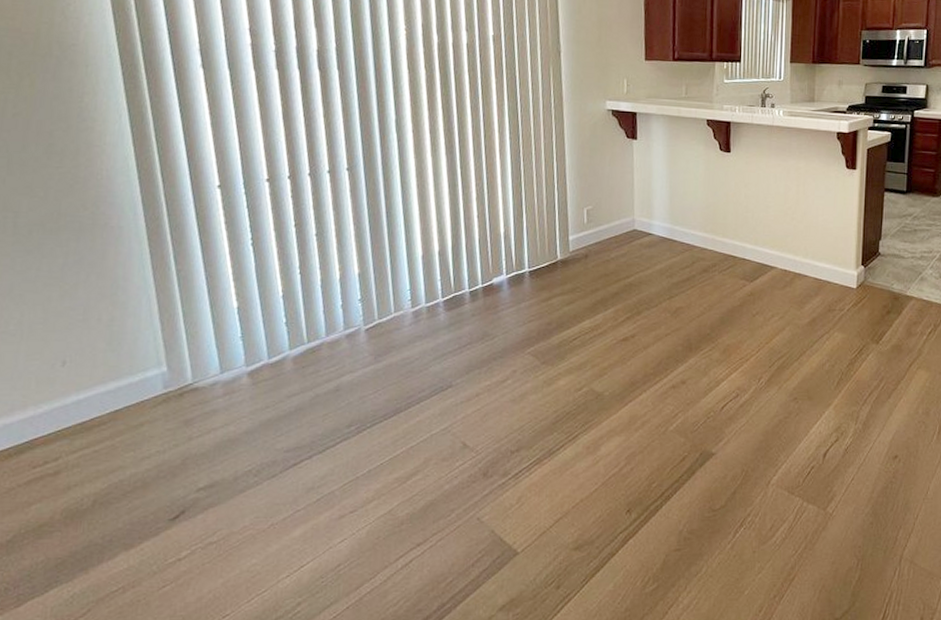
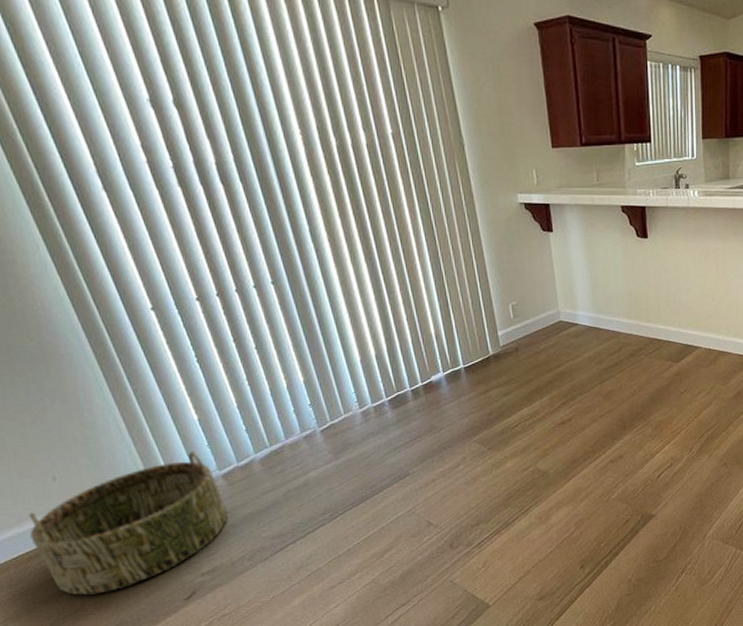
basket: none [16,343,244,506] -> present [28,452,228,595]

